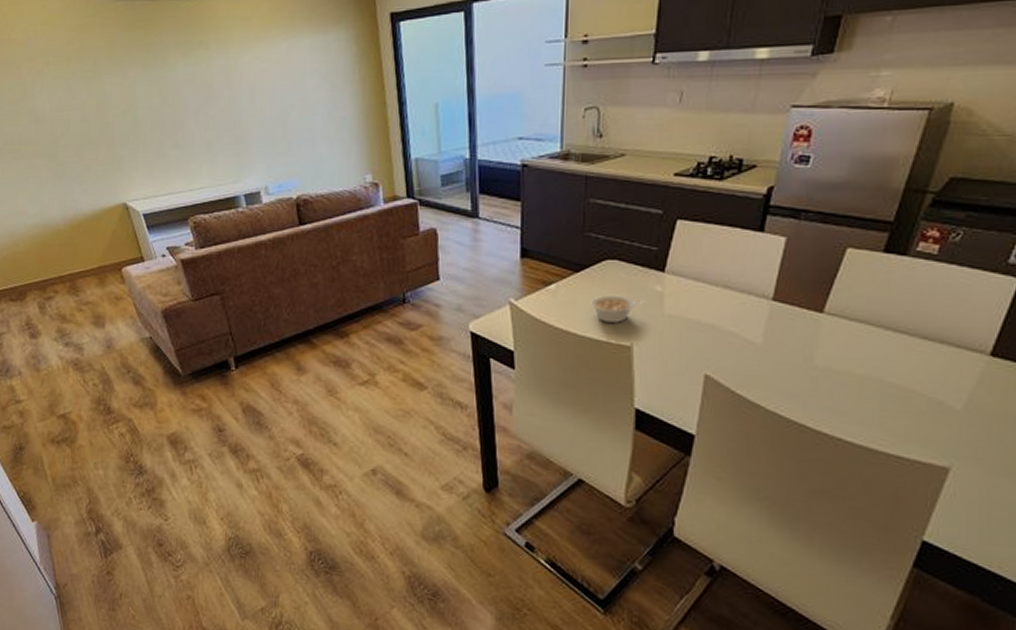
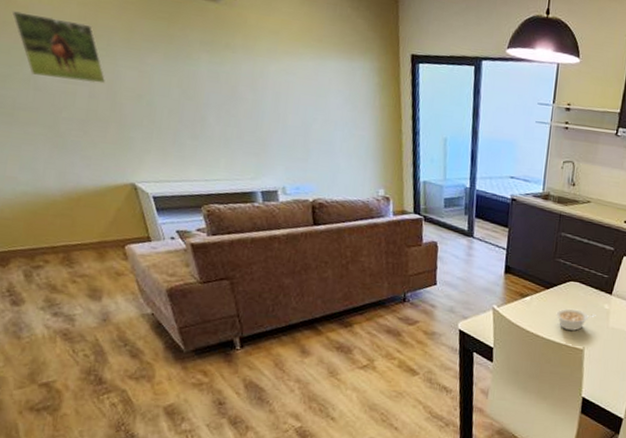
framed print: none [13,47,95,109] -> present [11,11,106,84]

